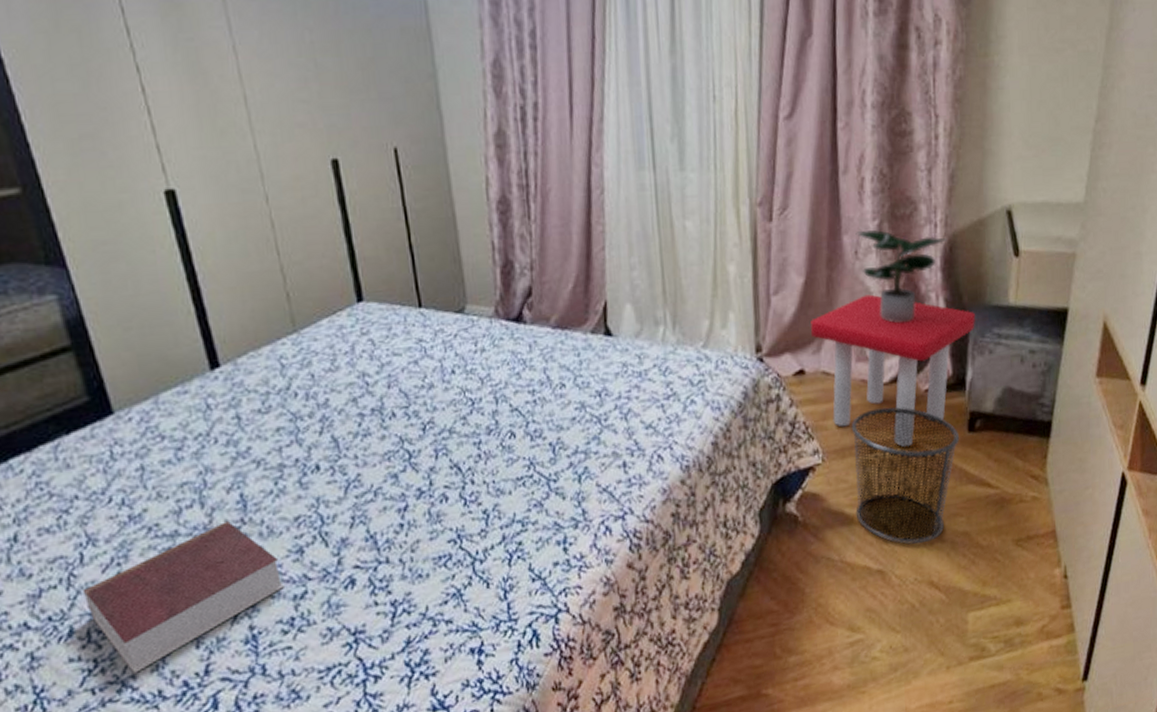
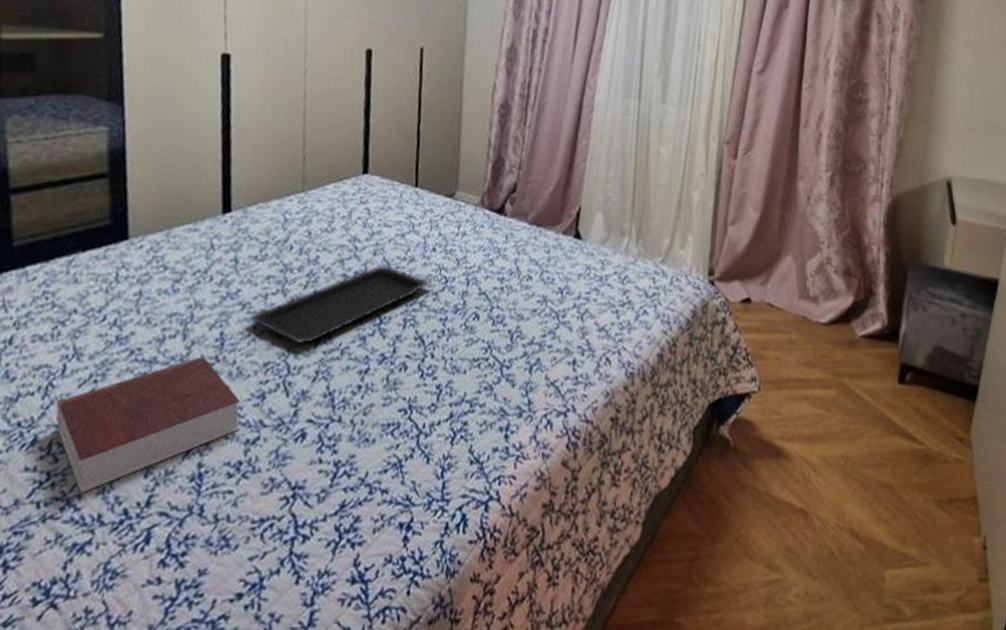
serving tray: none [266,396,457,493] -> present [248,265,431,345]
stool: present [811,294,975,447] -> none [761,238,912,388]
waste bin: present [851,407,960,545] -> none [785,346,890,489]
potted plant: present [855,229,947,324] -> none [809,179,892,270]

